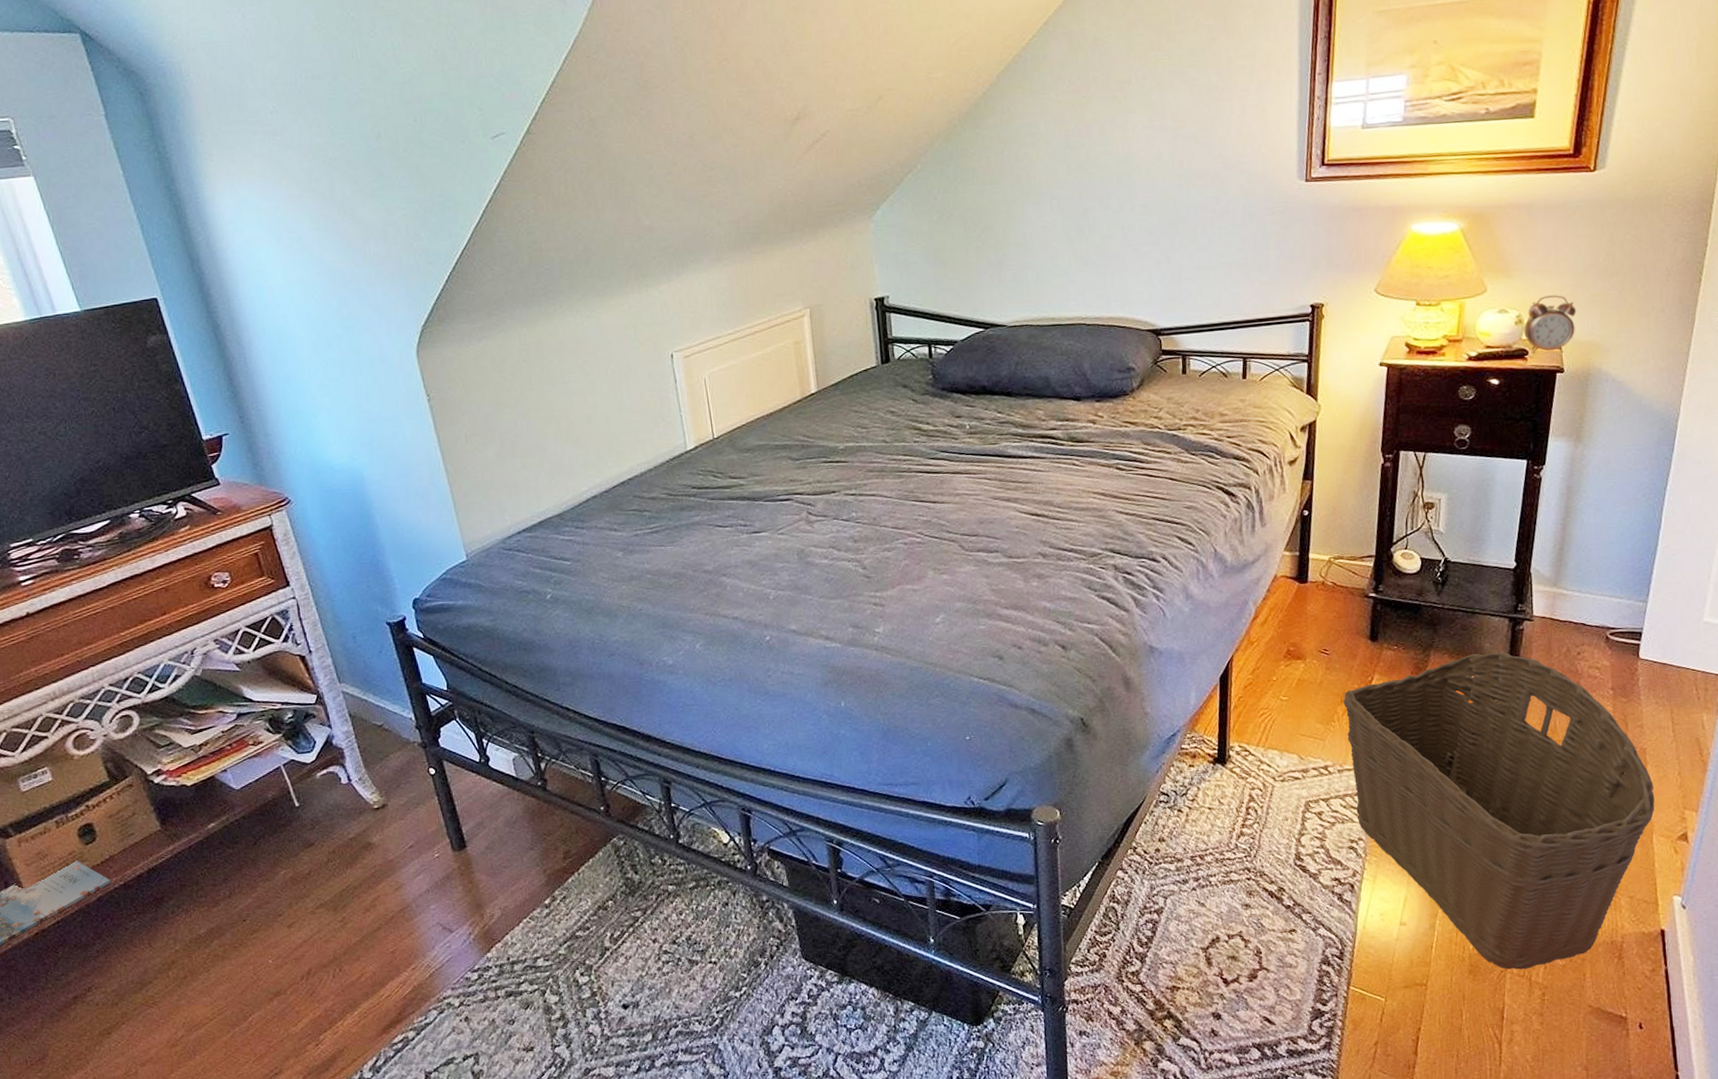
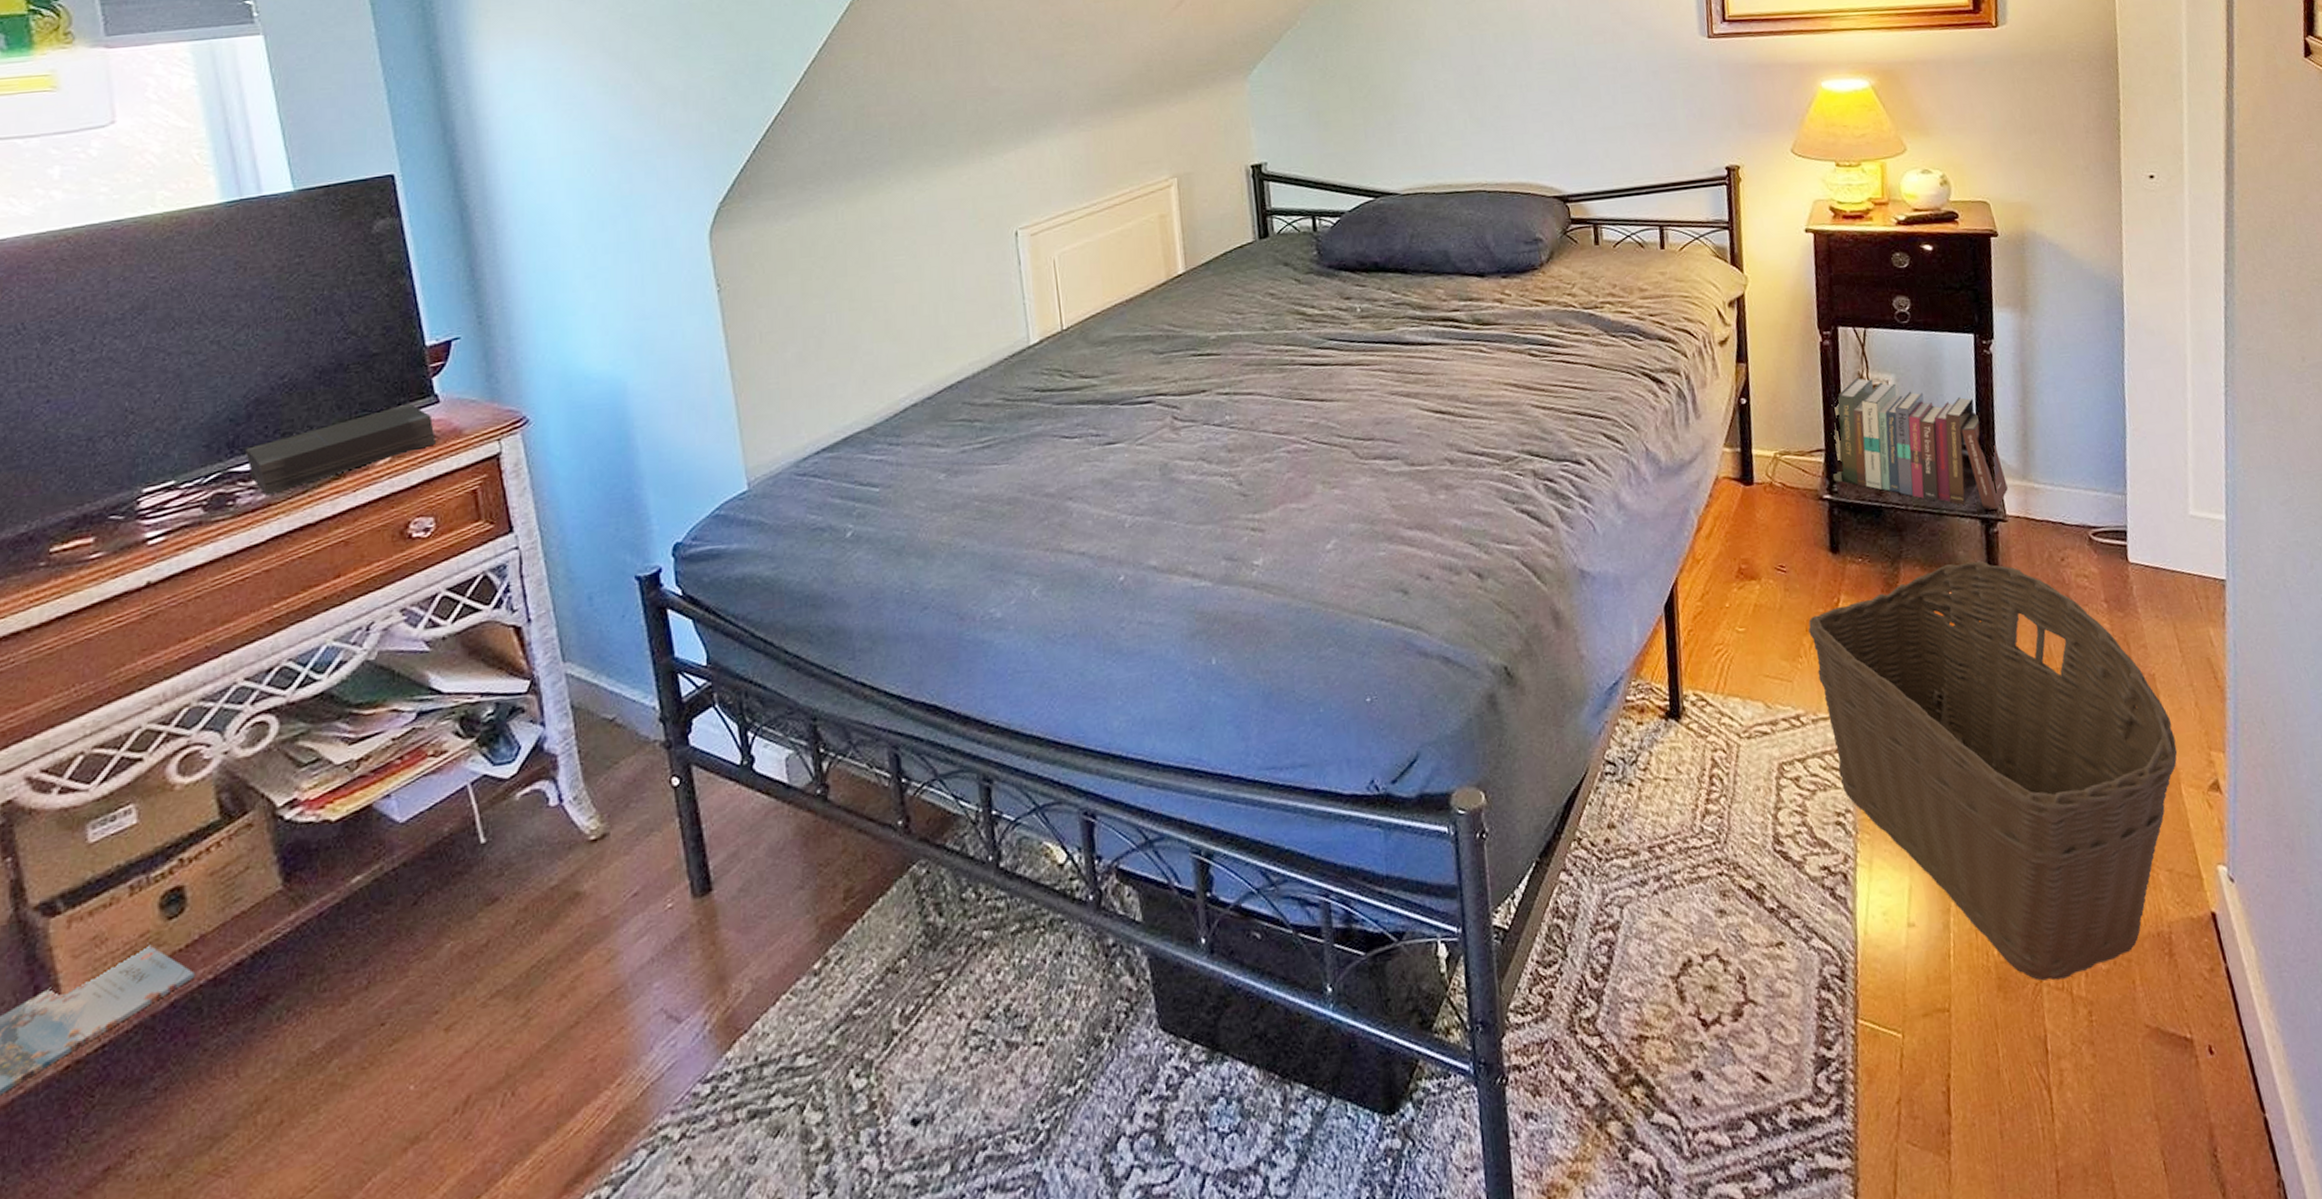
game console: none [80,484,222,552] -> present [246,403,436,496]
books: none [1379,496,1538,611] -> present [1831,378,2008,511]
alarm clock: present [1523,295,1577,354] -> none [1949,154,2003,217]

